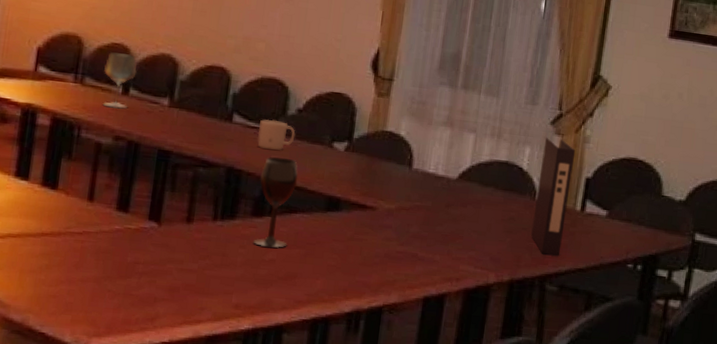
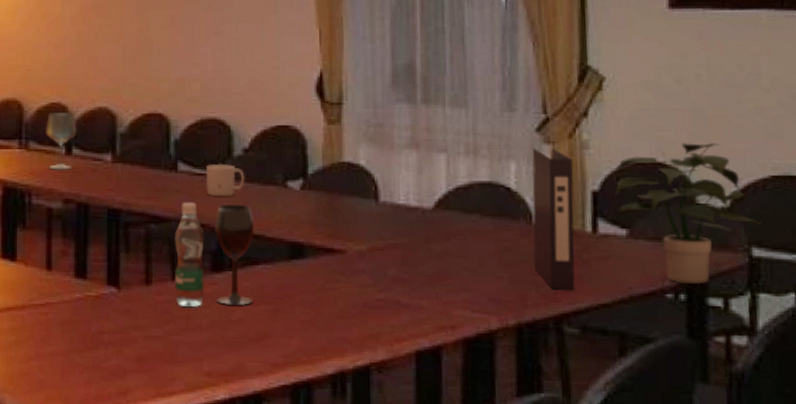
bottle: none [214,151,250,246] -> present [175,202,205,307]
potted plant: none [600,147,706,259] -> present [615,143,762,285]

